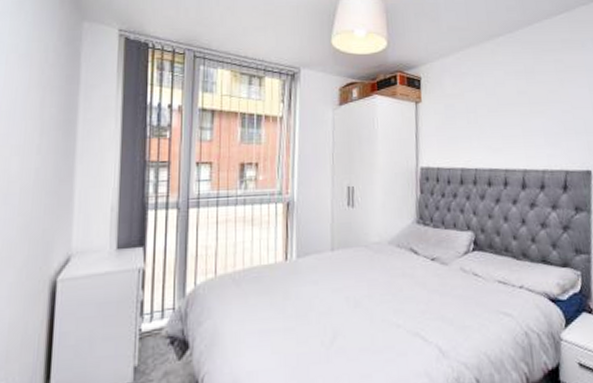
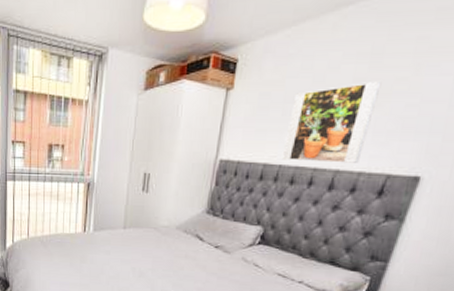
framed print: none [475,93,541,164] -> present [281,80,382,163]

